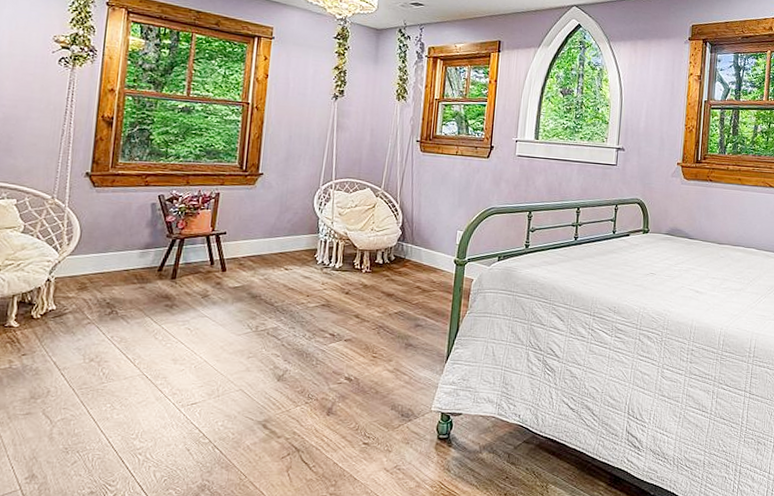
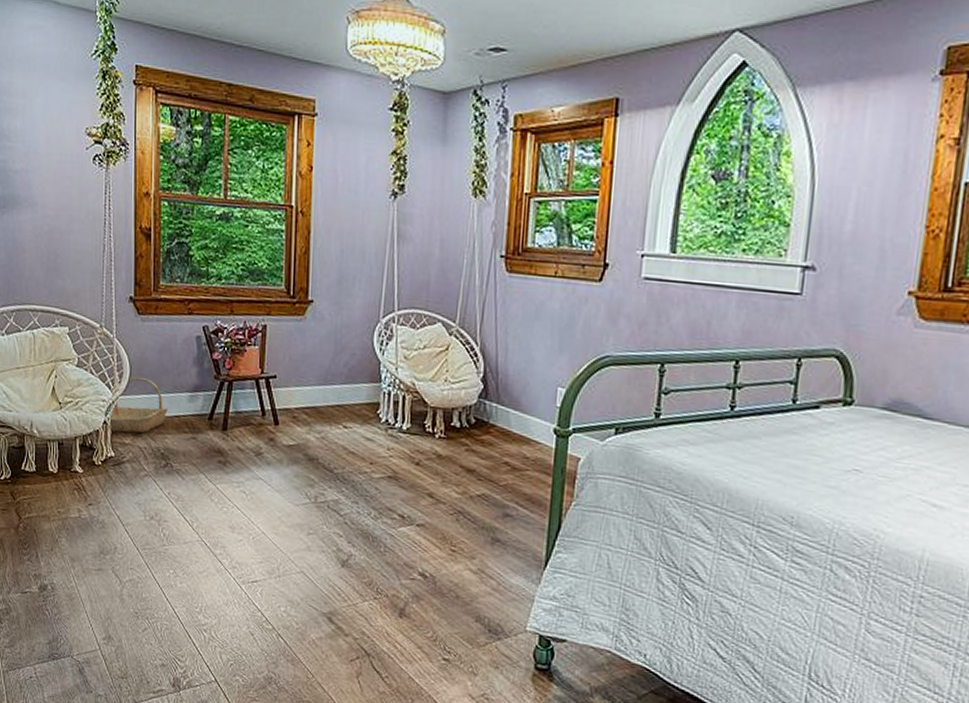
basket: none [51,239,117,288] -> present [108,377,168,434]

